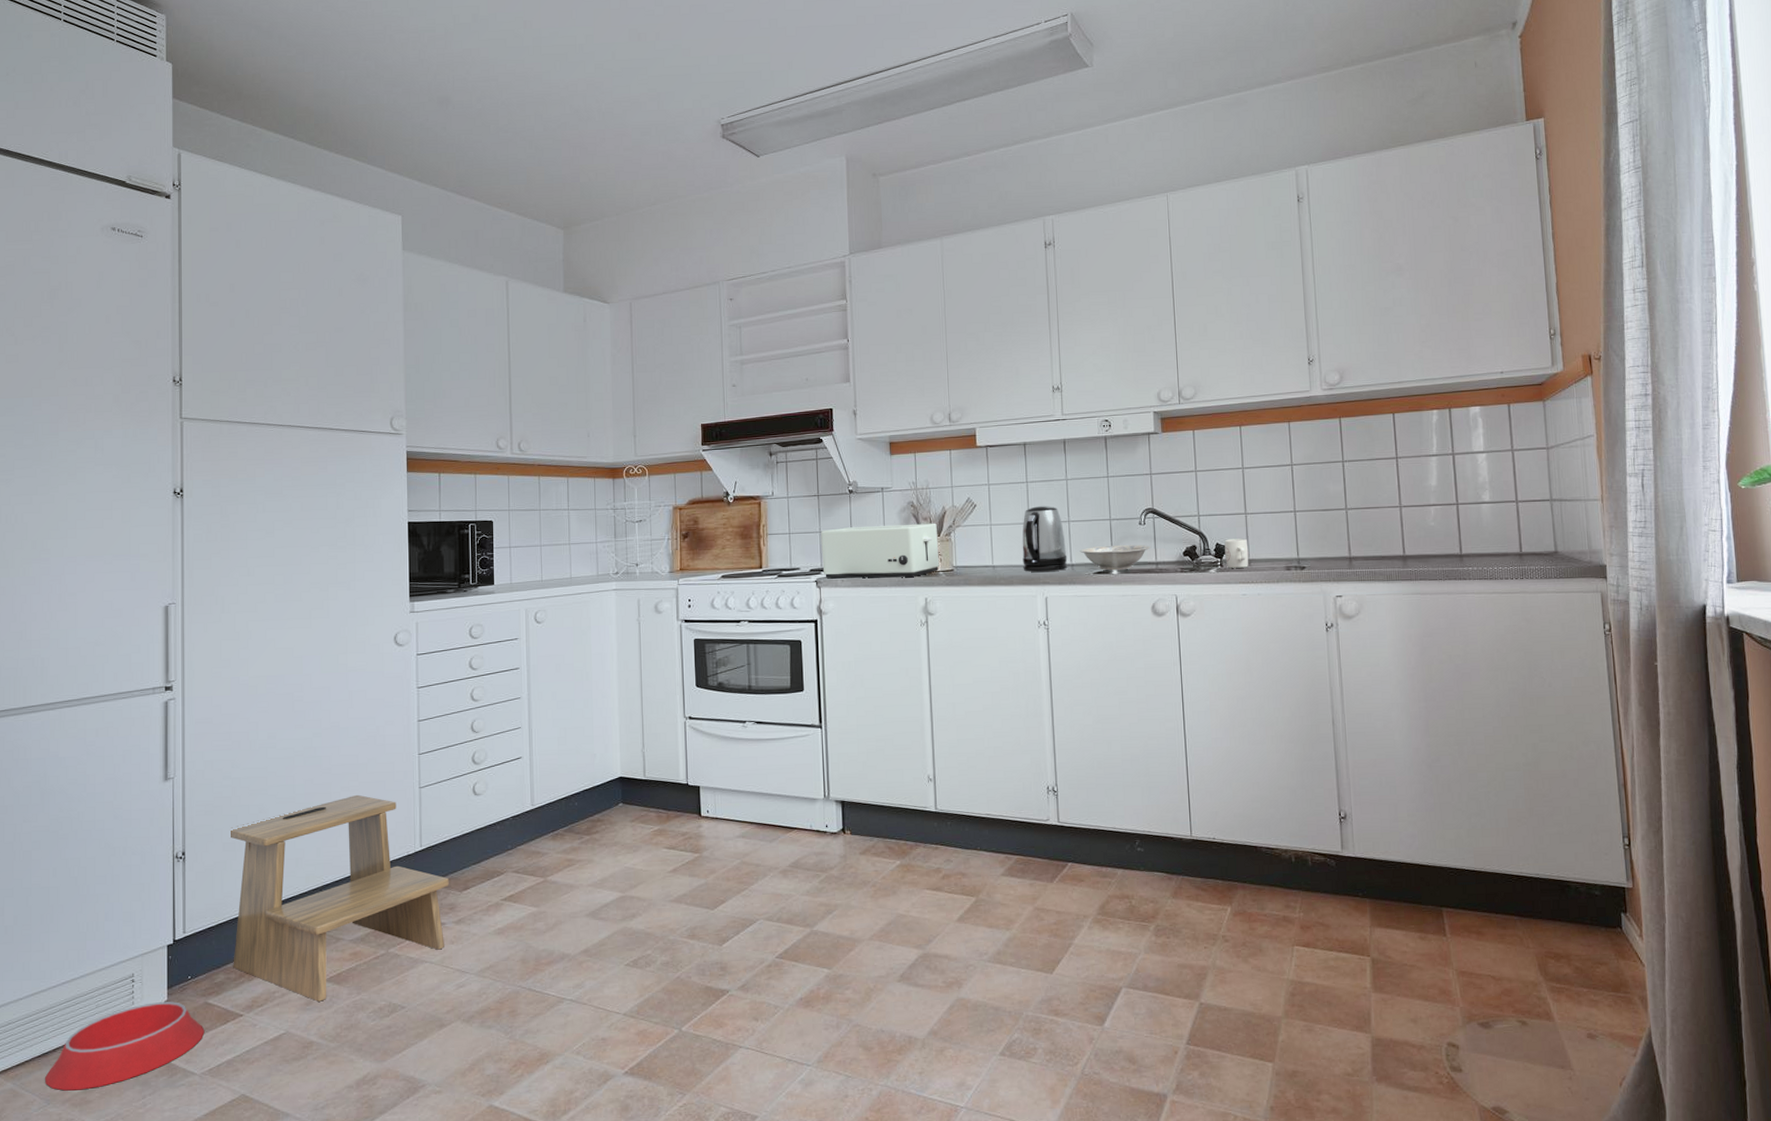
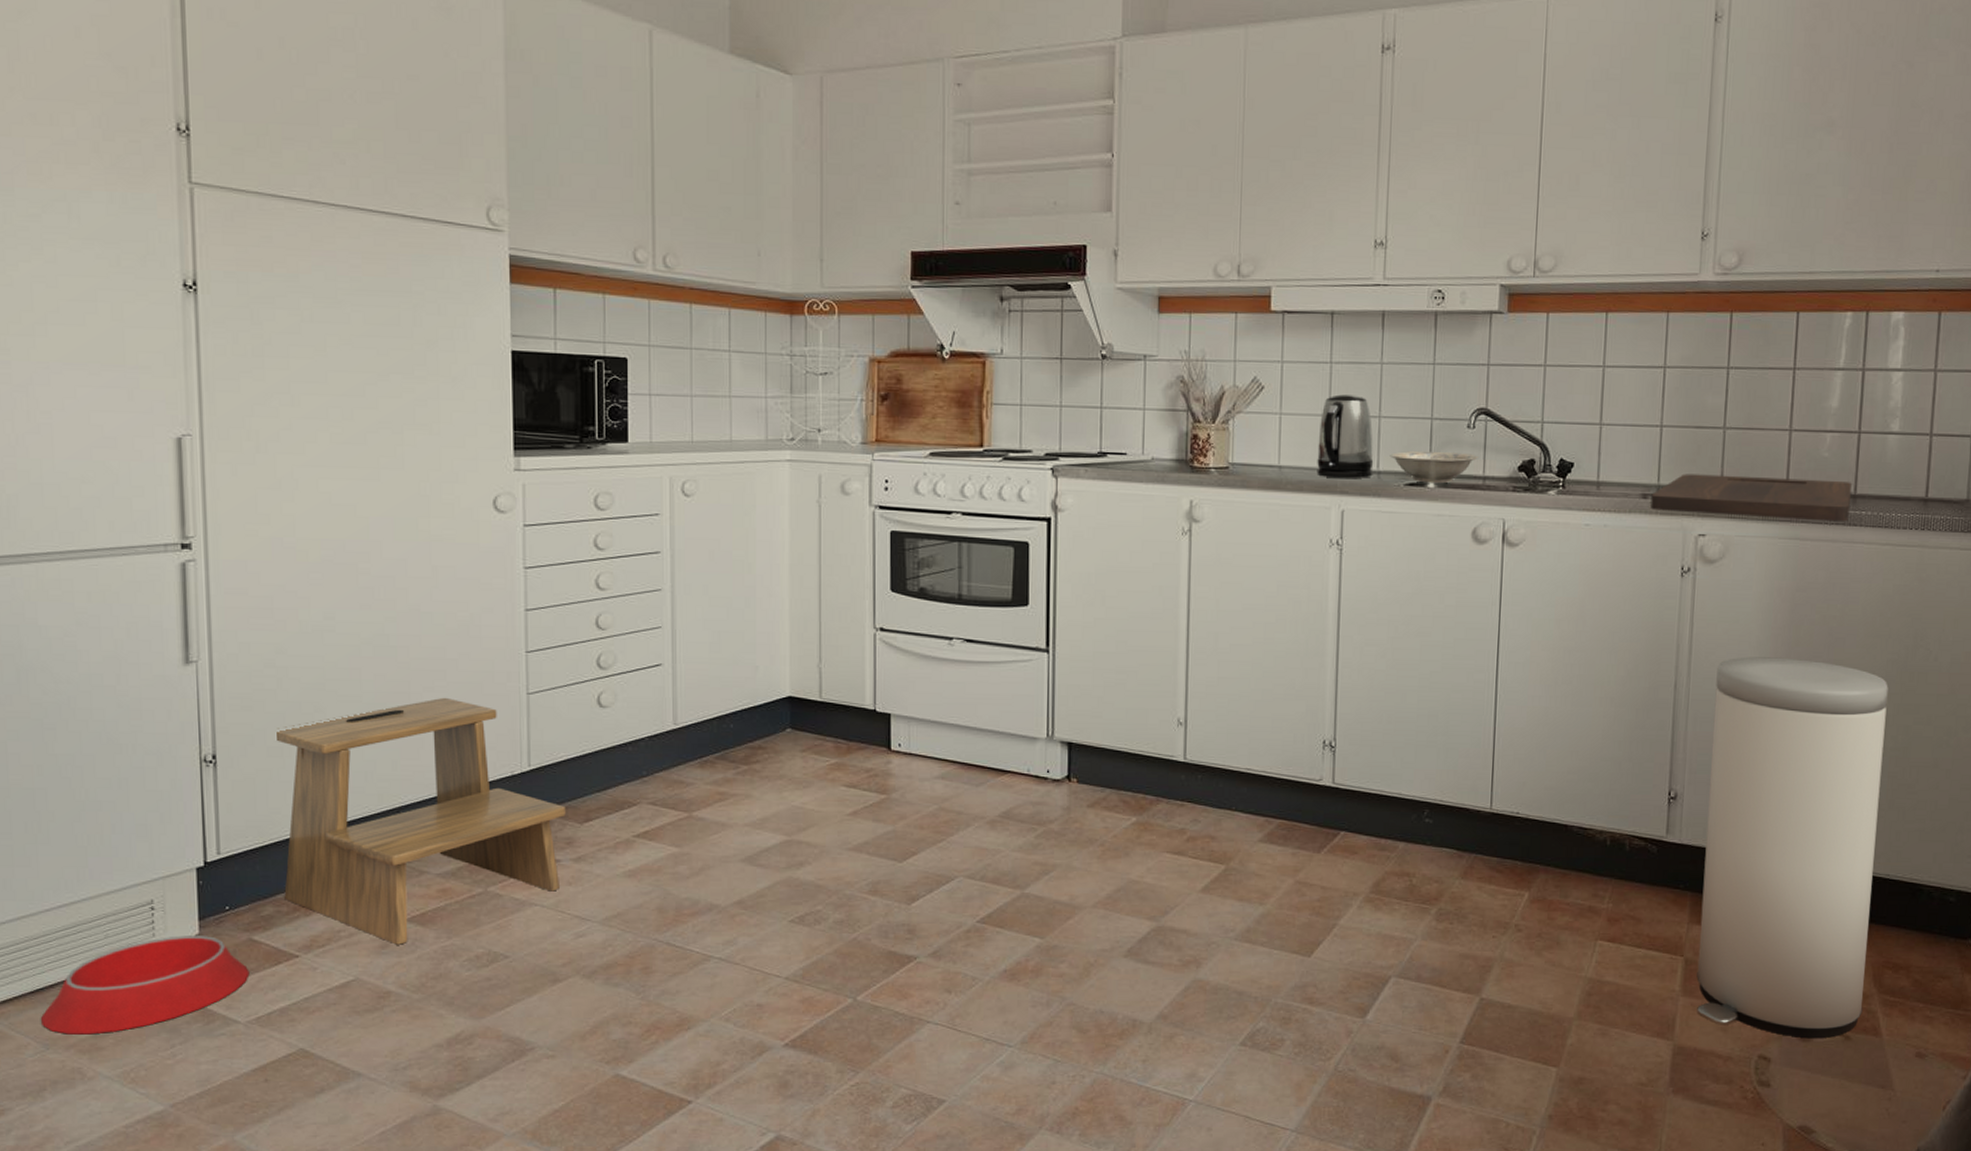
toaster: present [820,523,940,579] -> none [1061,403,1212,474]
mug: present [1224,538,1249,568] -> none [1569,454,1599,492]
cutting board: none [1293,544,1459,579] -> present [1650,473,1852,522]
pedal bin: none [1366,692,1534,1025] -> present [1697,657,1888,1038]

